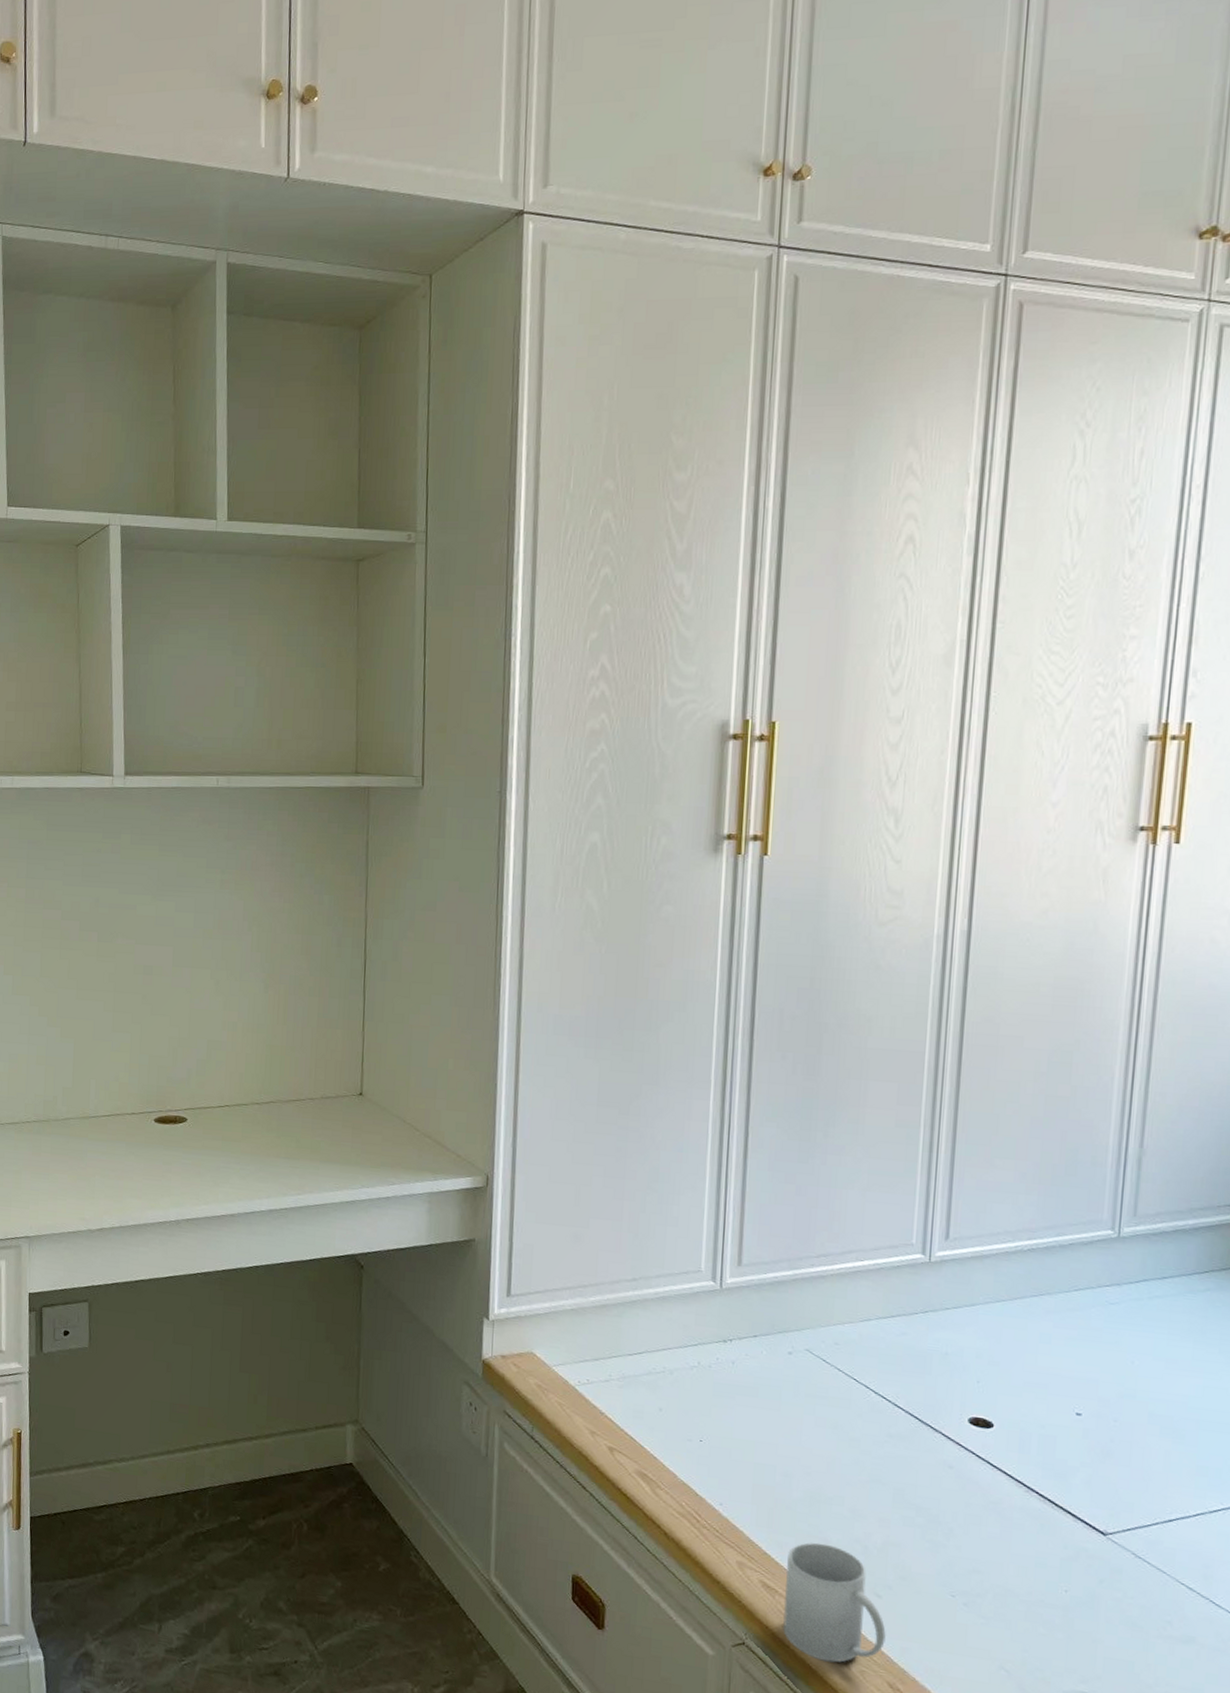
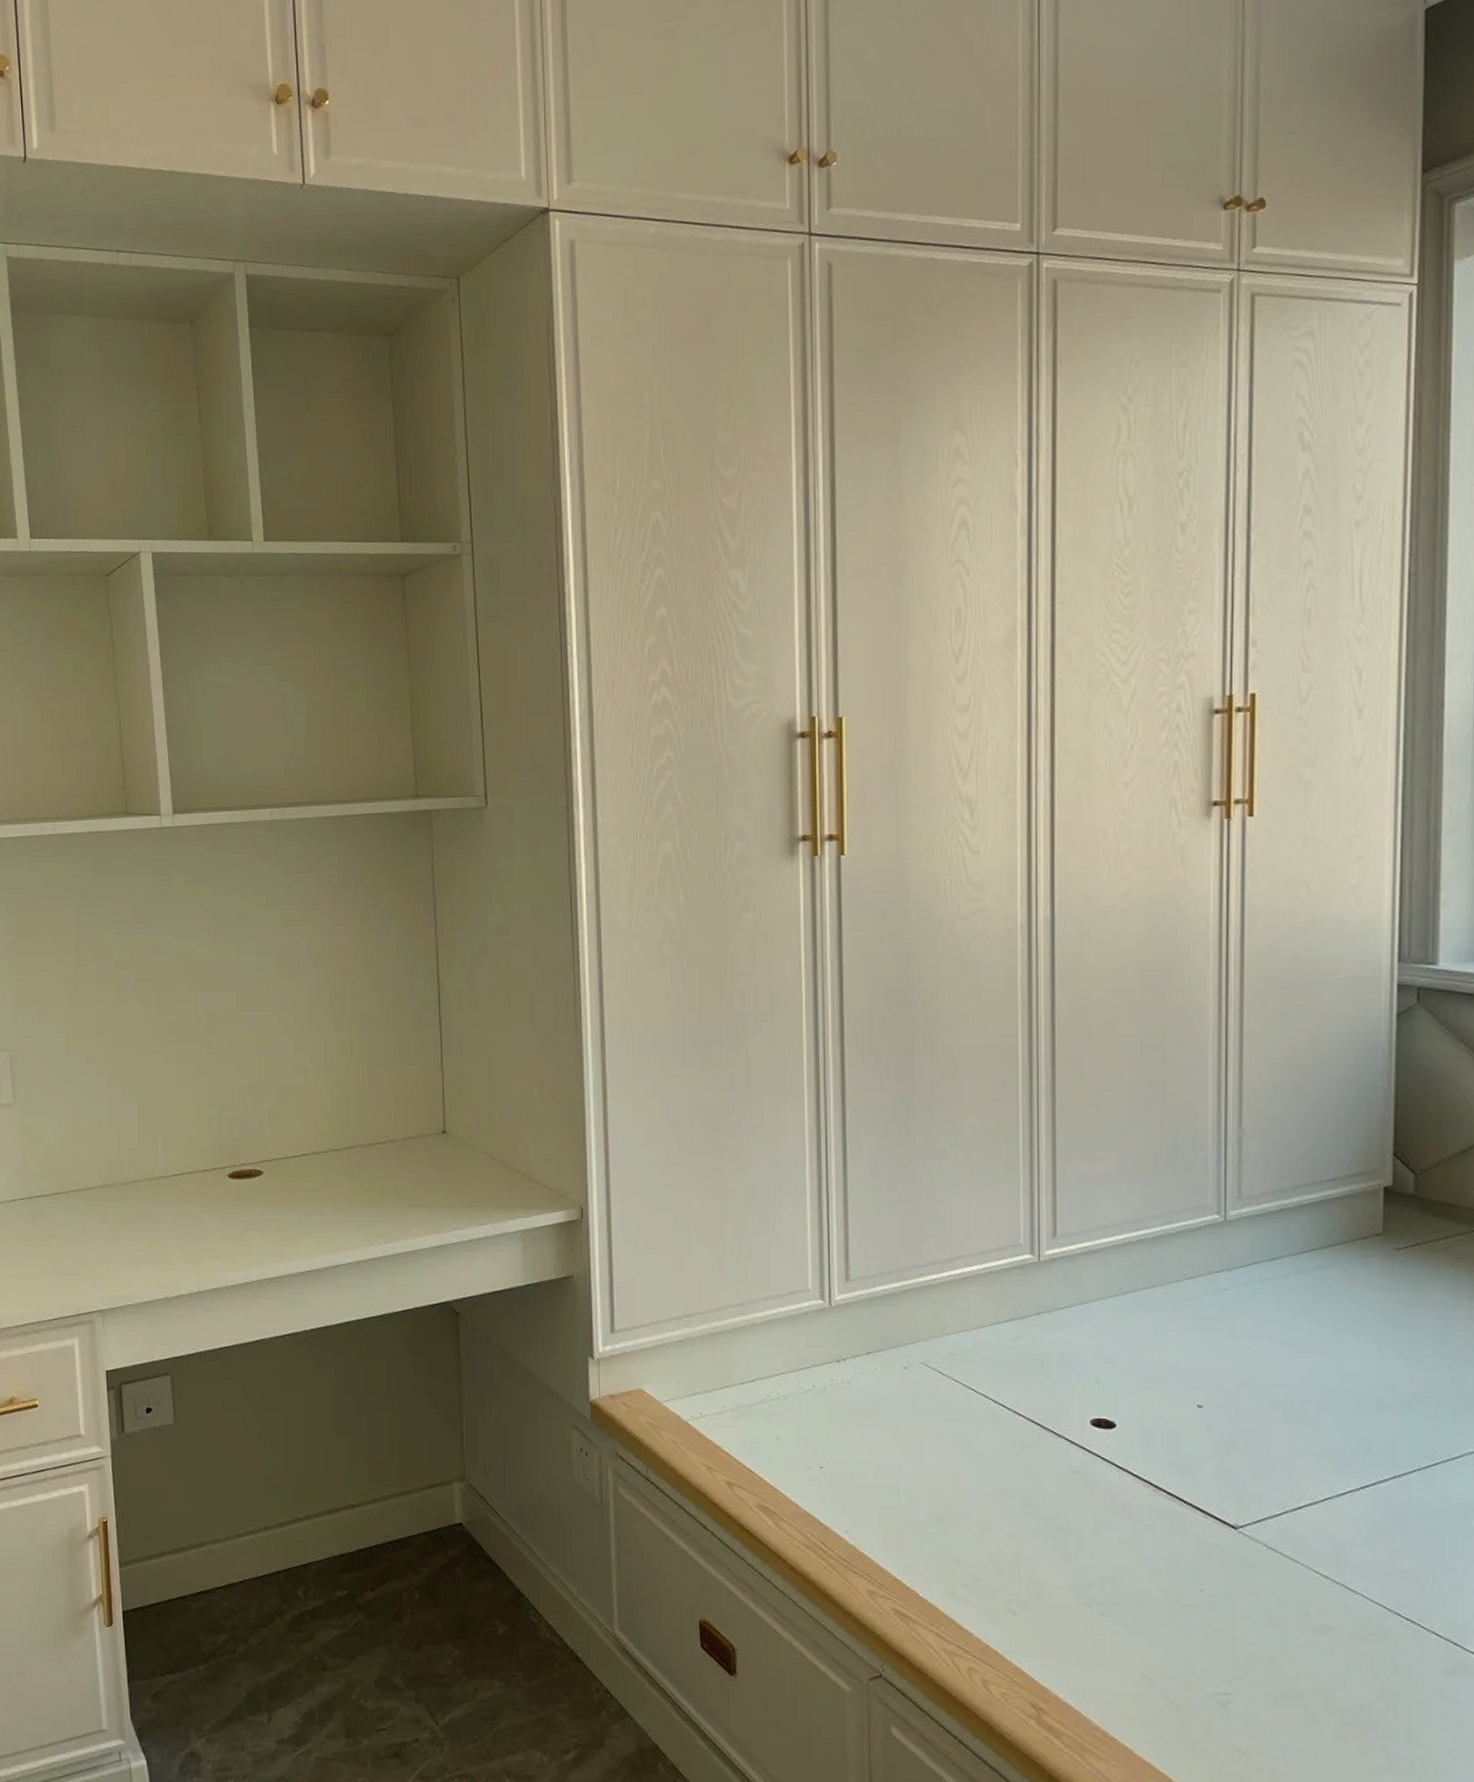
mug: present [783,1542,886,1663] -> none [918,1563,1024,1688]

